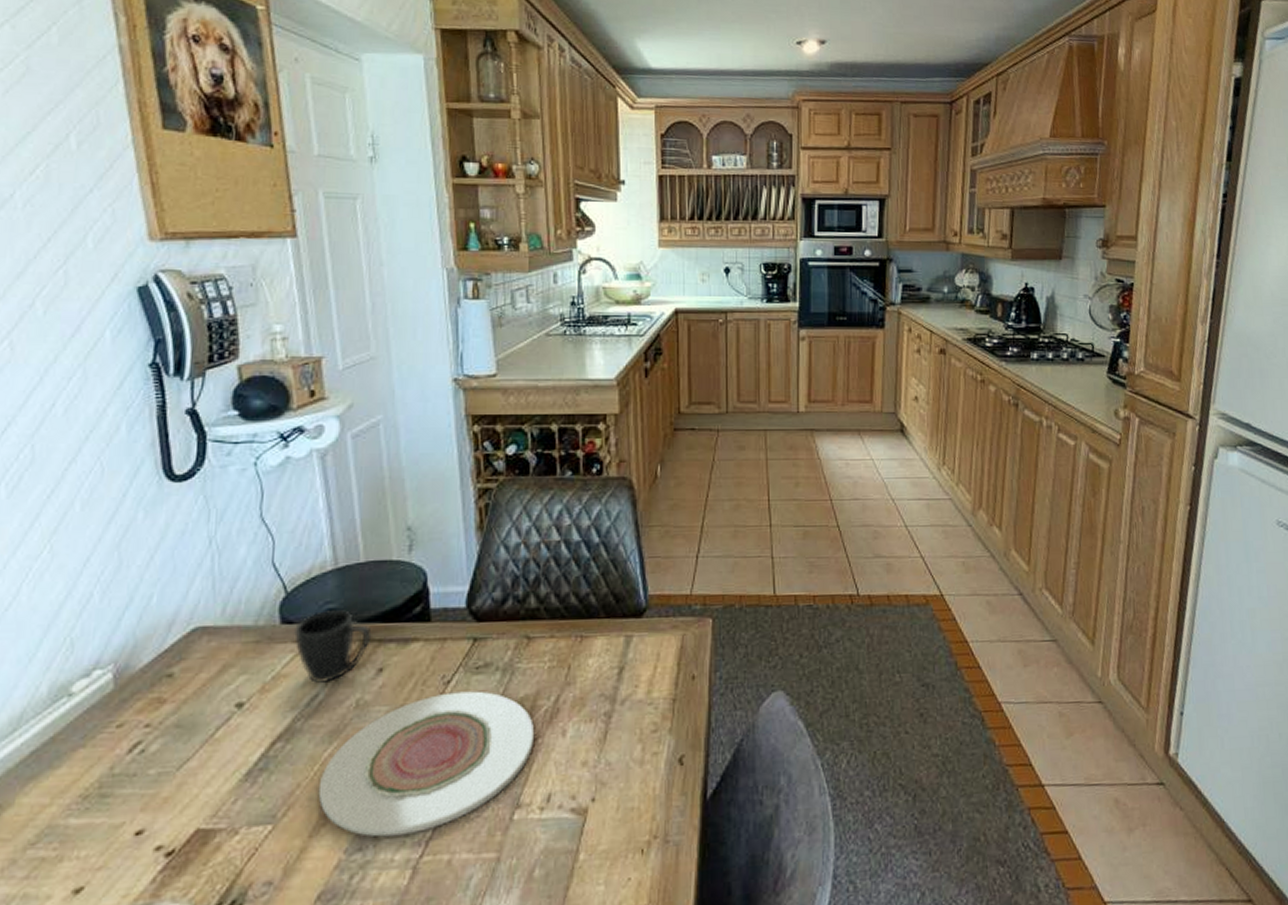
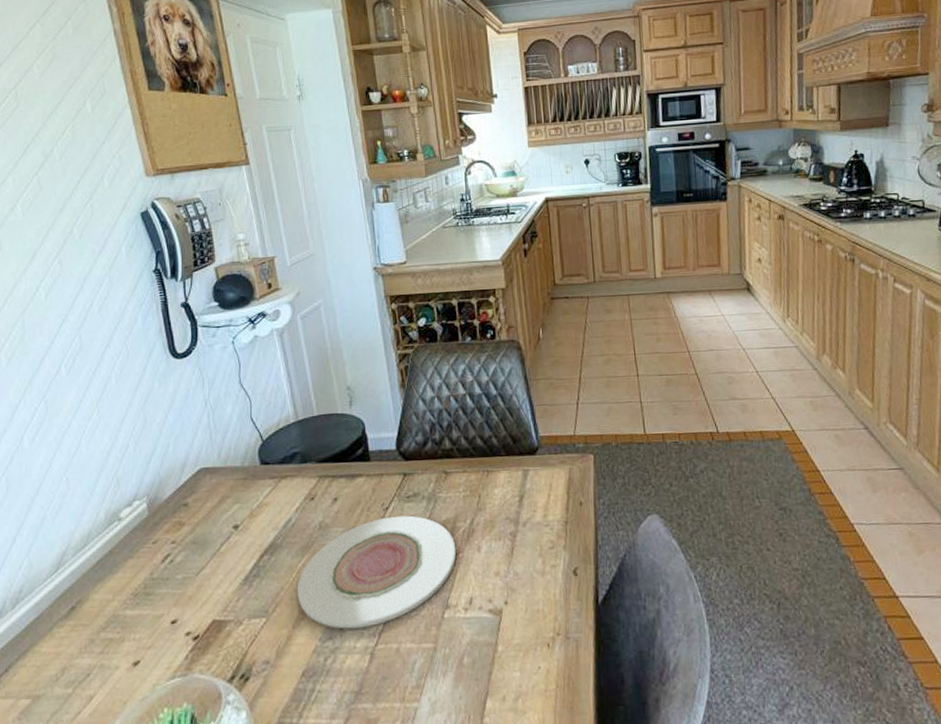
mug: present [293,610,372,684] -> none [269,453,327,511]

